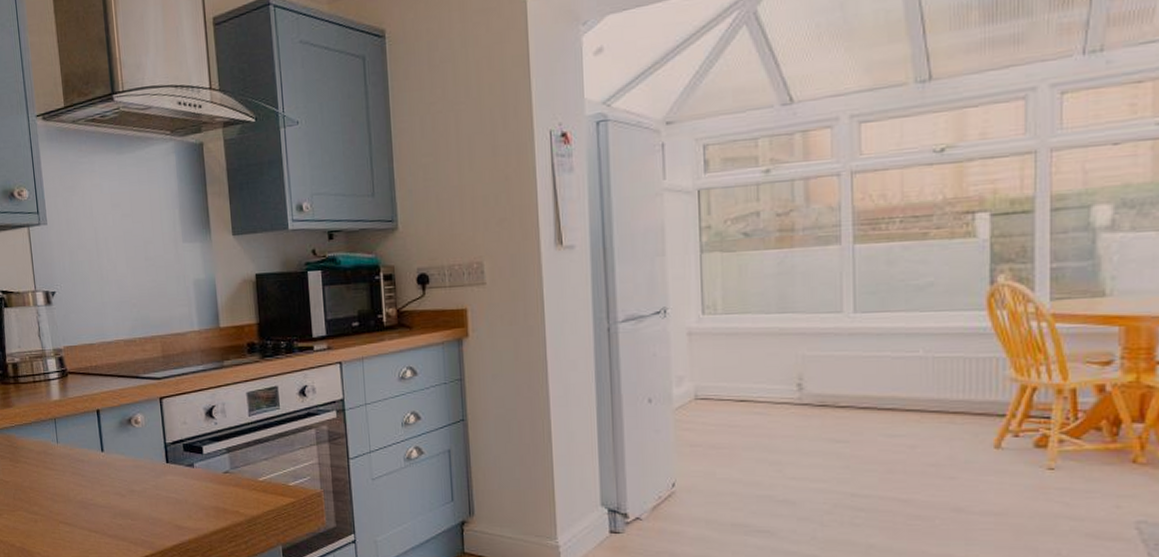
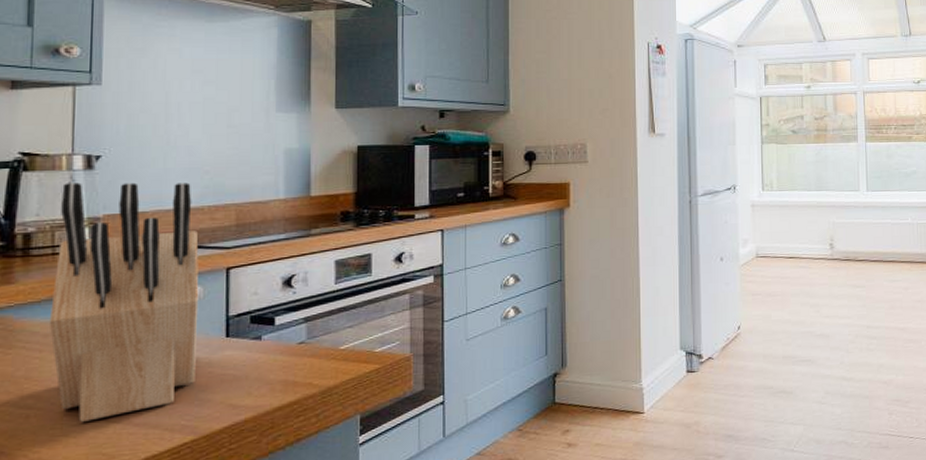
knife block: none [32,315,148,529] -> present [49,182,199,422]

